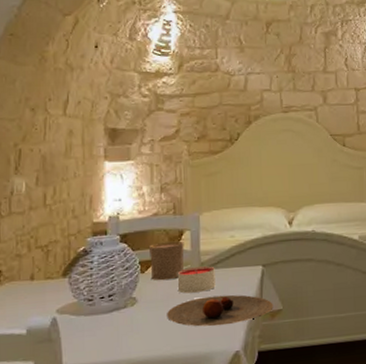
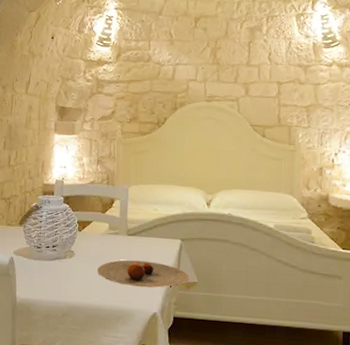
cup: present [148,241,184,281] -> none [85,207,114,241]
candle: present [178,266,216,294] -> none [108,232,139,255]

